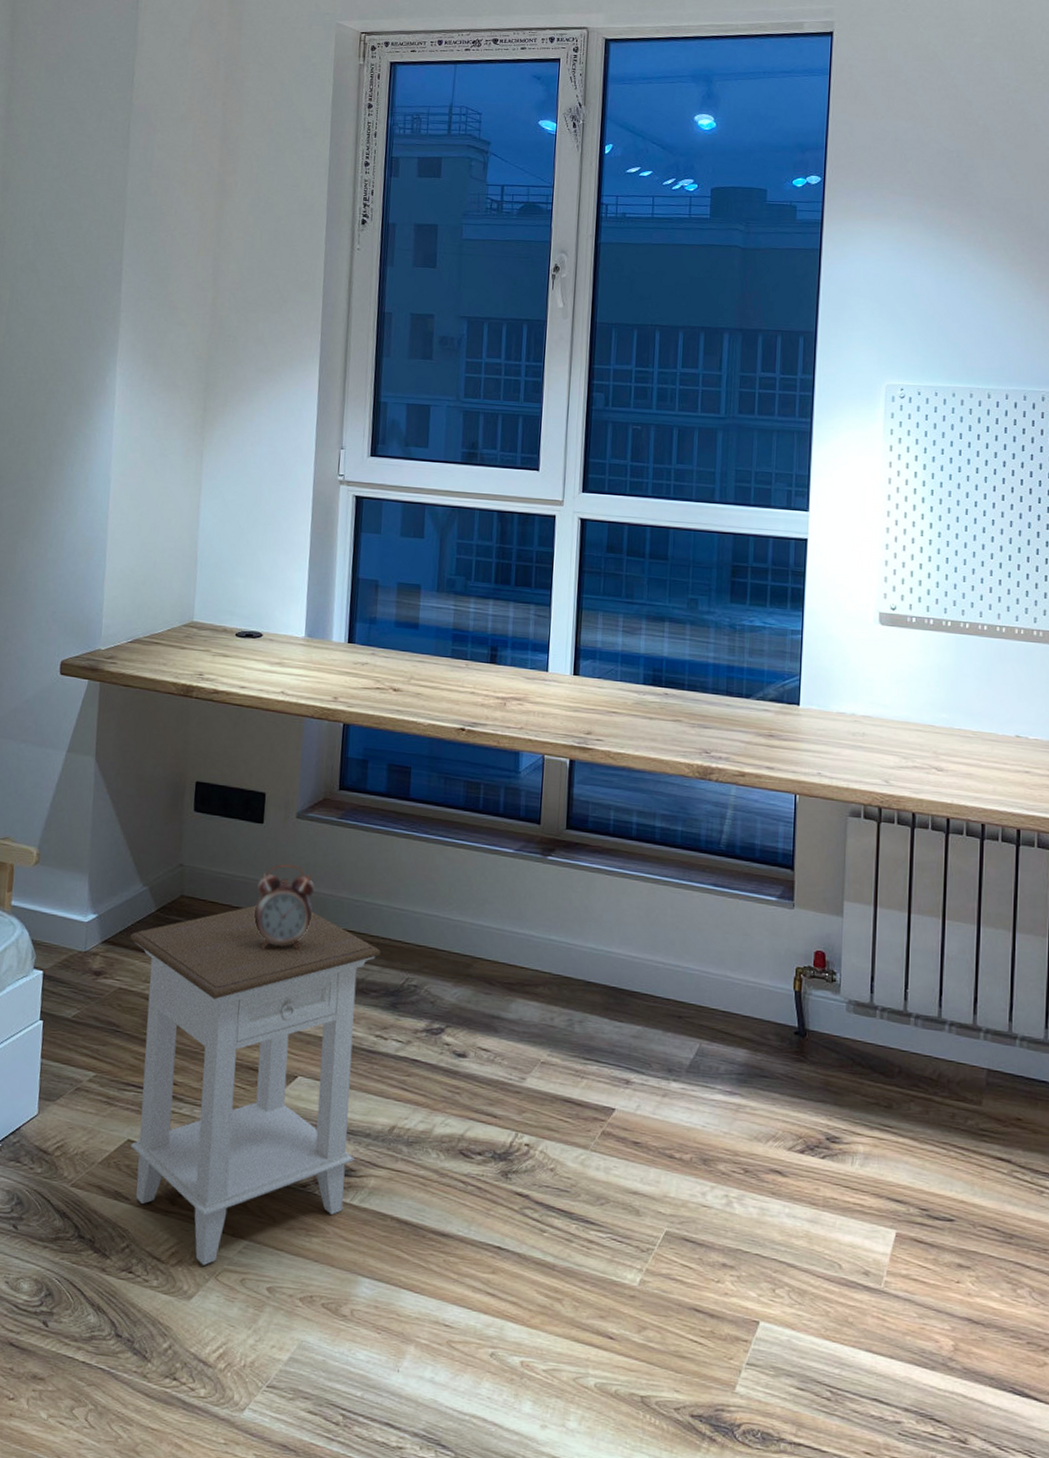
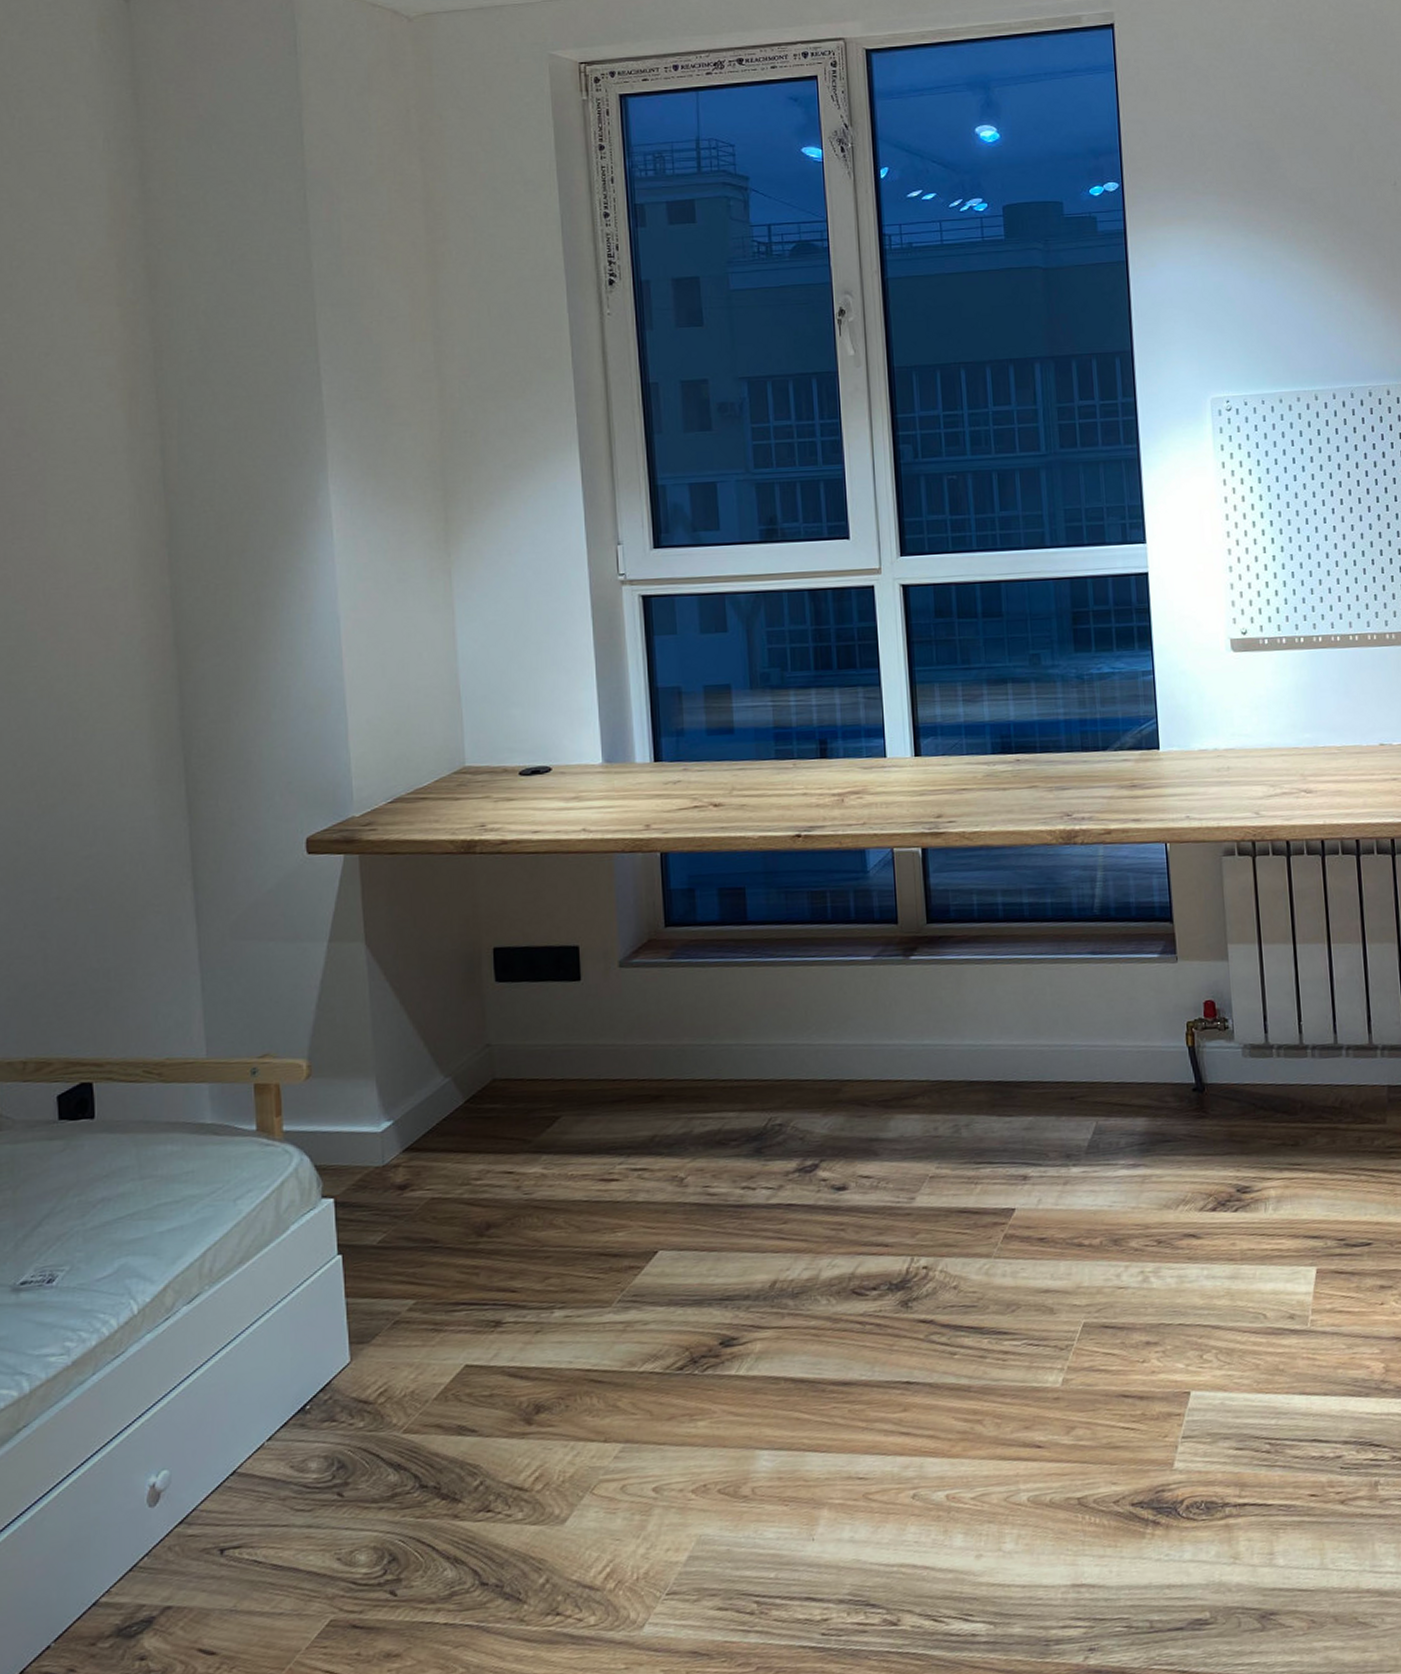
nightstand: present [129,905,381,1265] -> none [436,1067,737,1482]
alarm clock: present [254,863,314,949] -> none [583,1019,652,1120]

